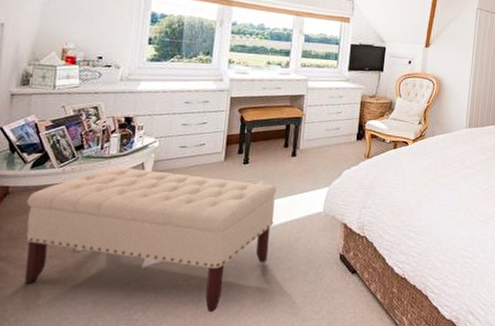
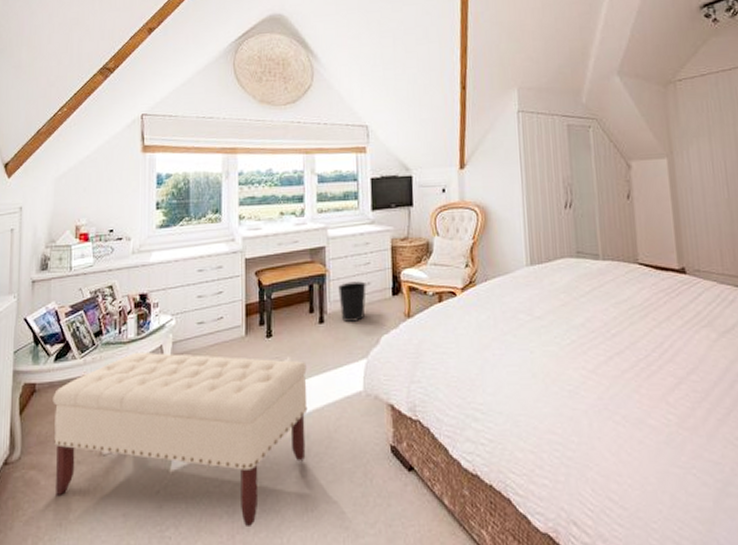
wastebasket: none [311,125,336,158] -> present [338,281,366,322]

